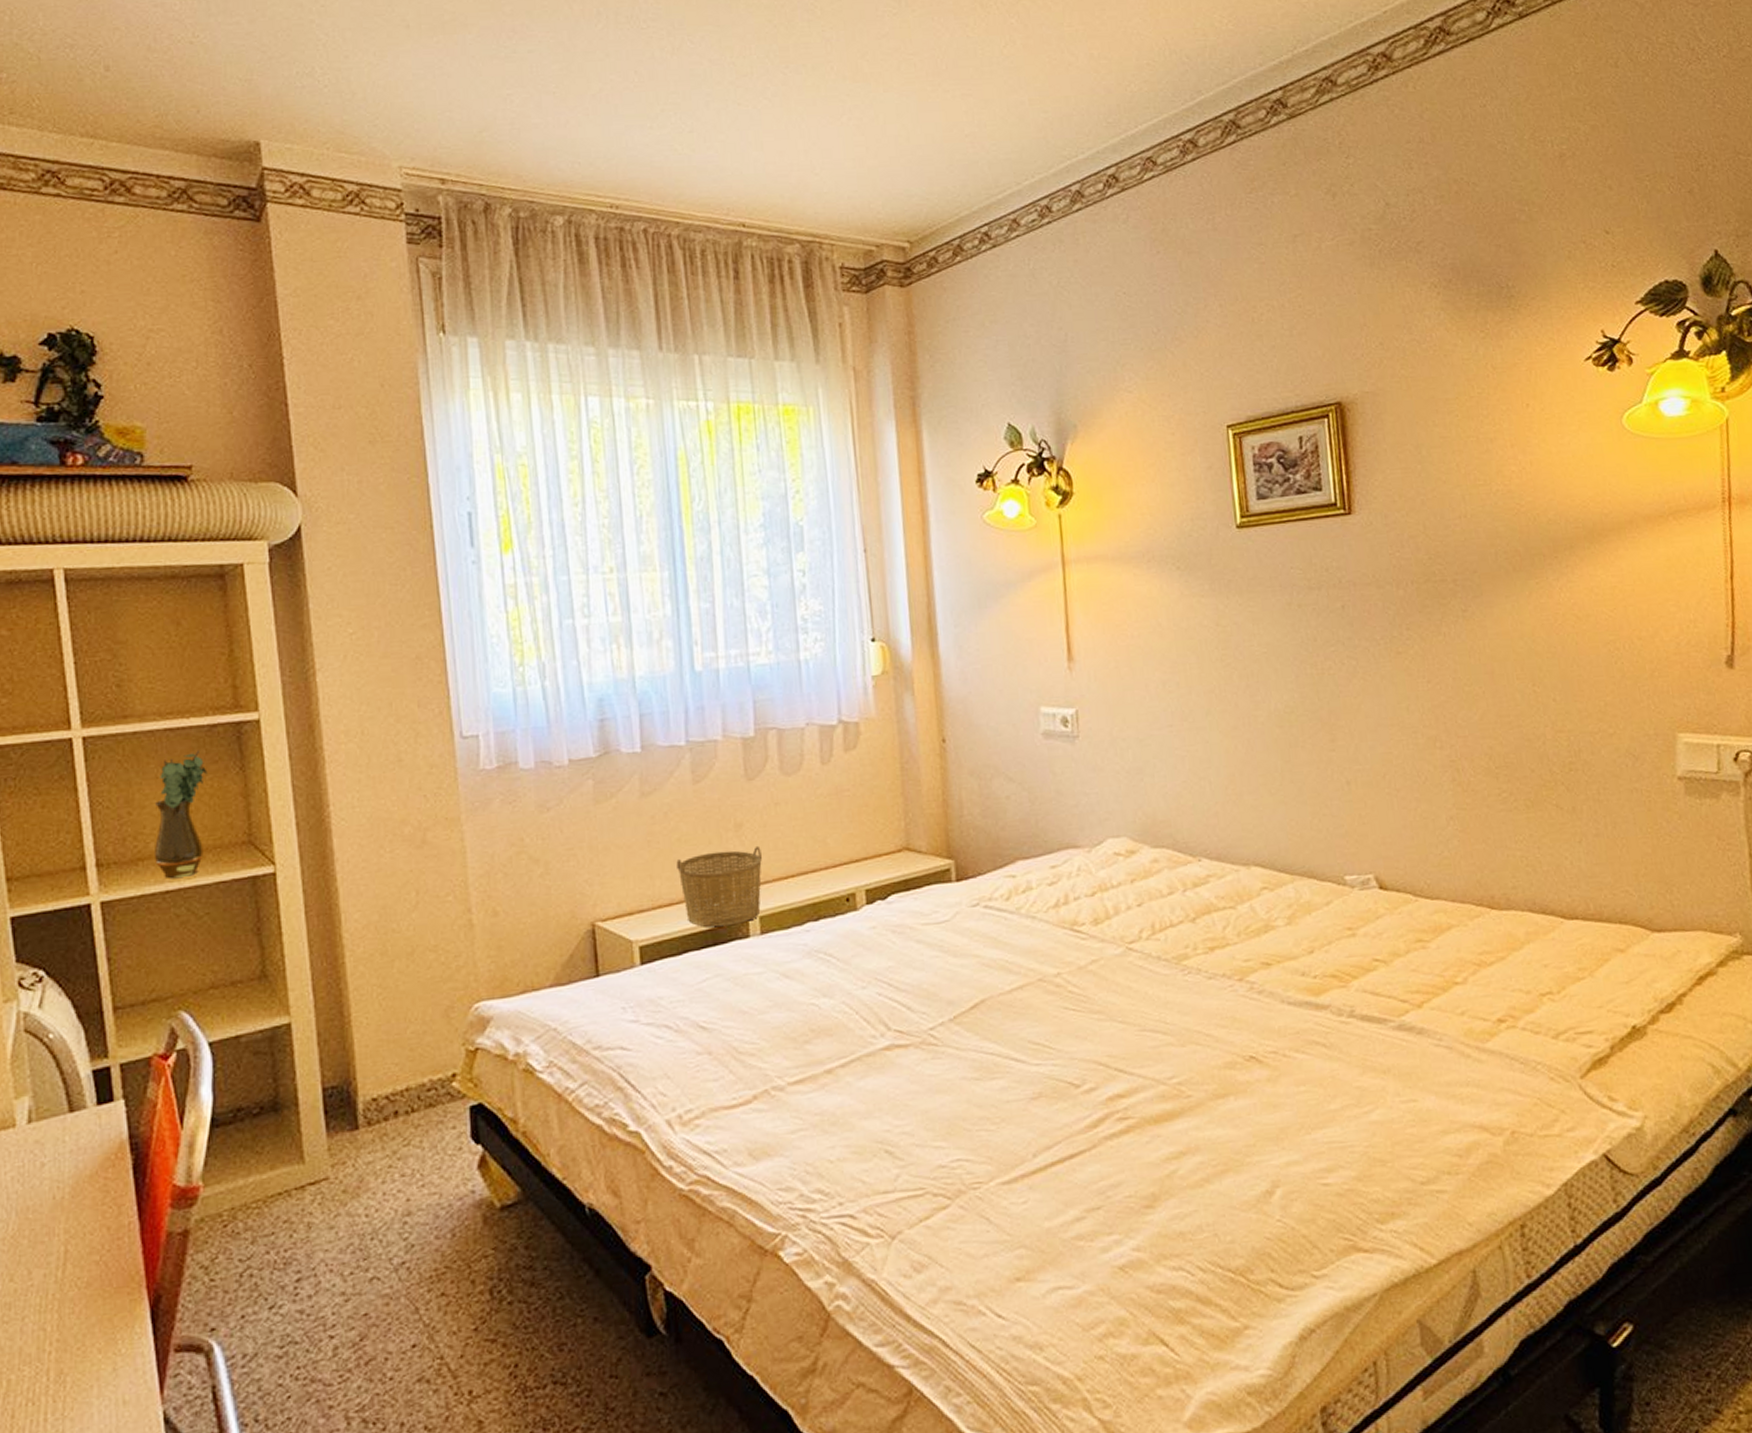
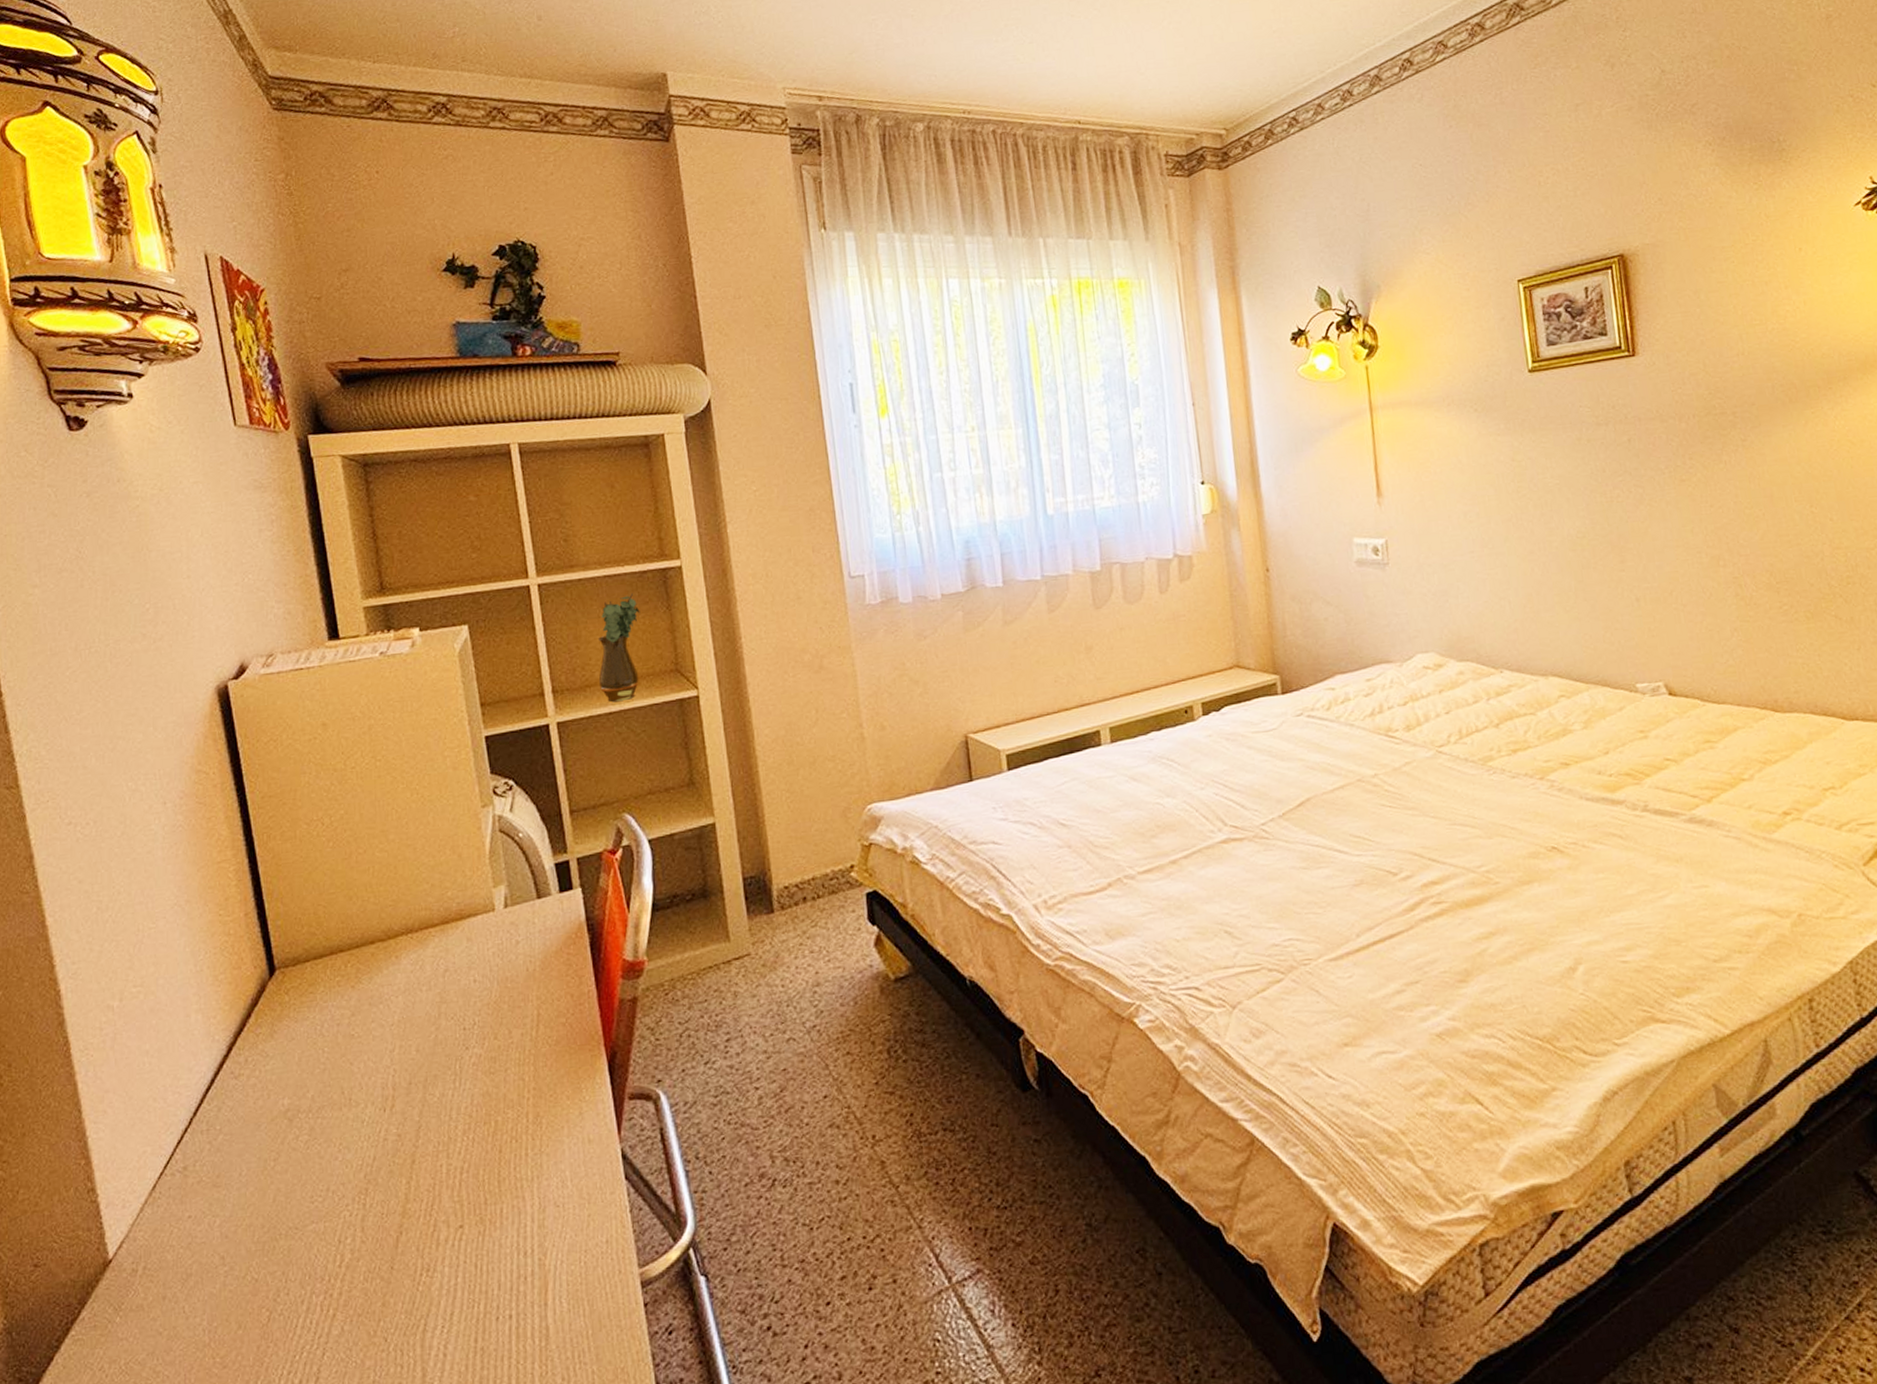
basket: present [676,845,762,928] -> none [1036,665,1110,738]

